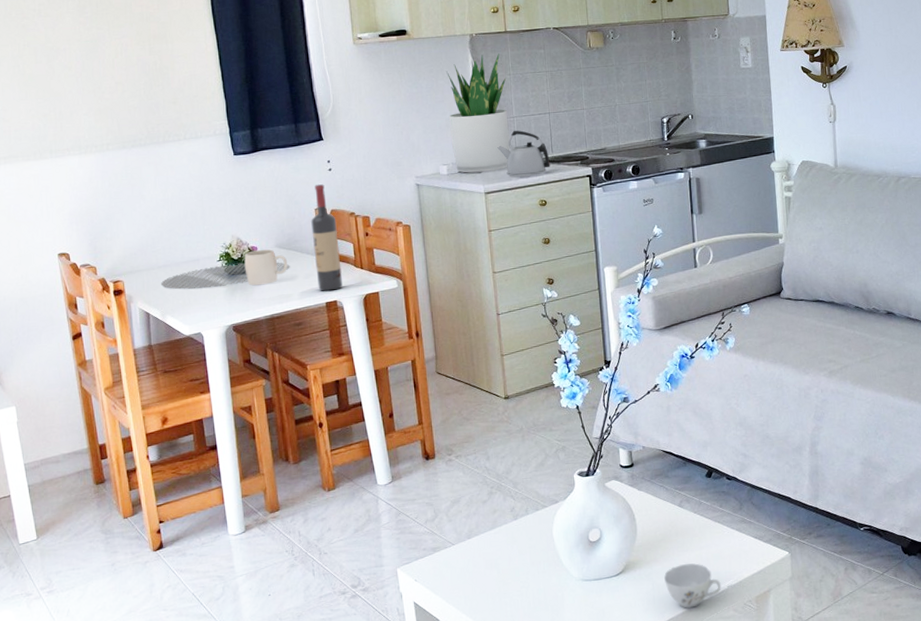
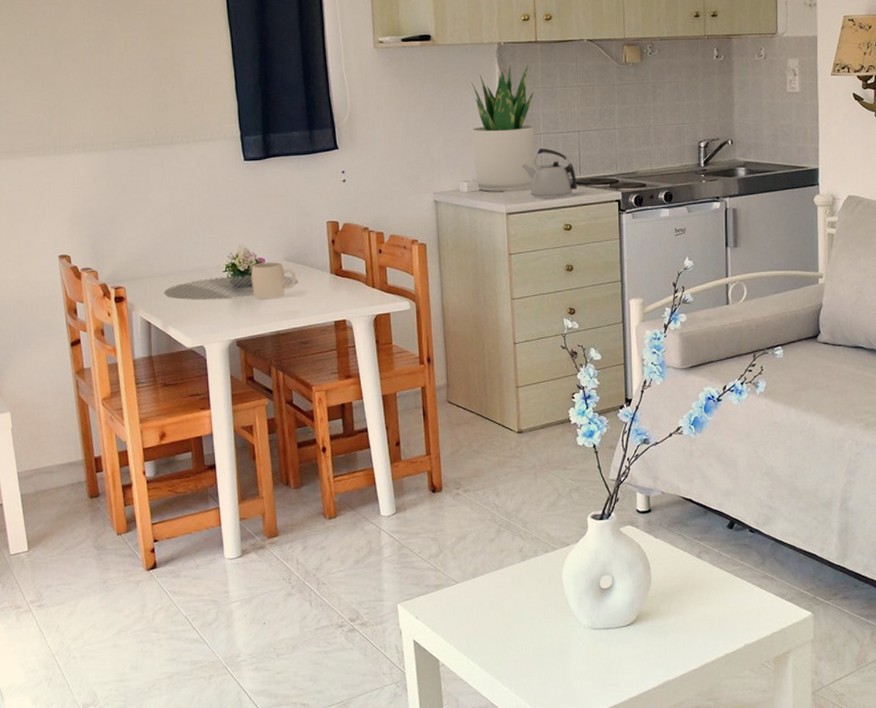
wine bottle: present [311,184,342,291] -> none [322,196,352,309]
teacup: present [664,563,721,608] -> none [678,618,738,665]

